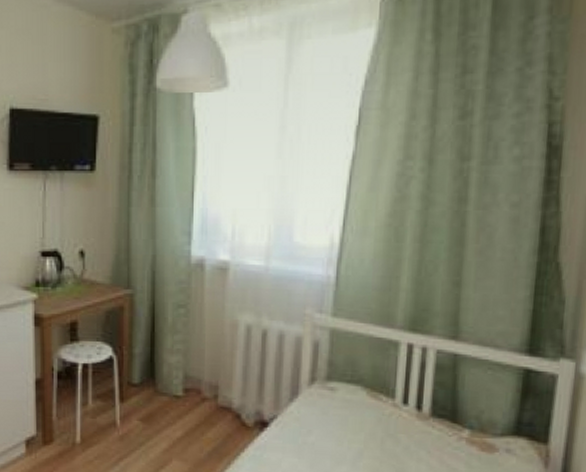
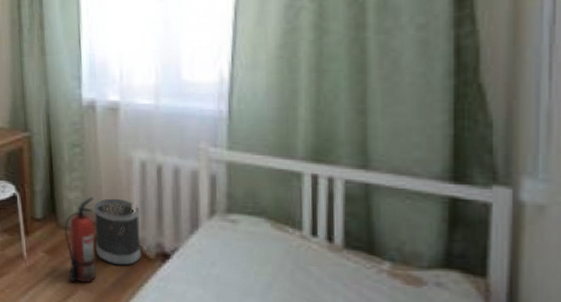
fire extinguisher: none [162,361,195,453] -> present [64,196,97,283]
wastebasket: none [193,363,242,435] -> present [94,198,141,266]

